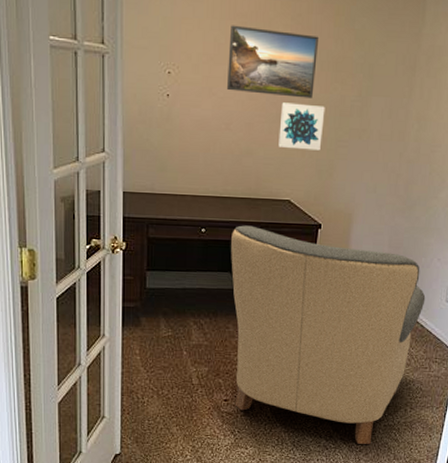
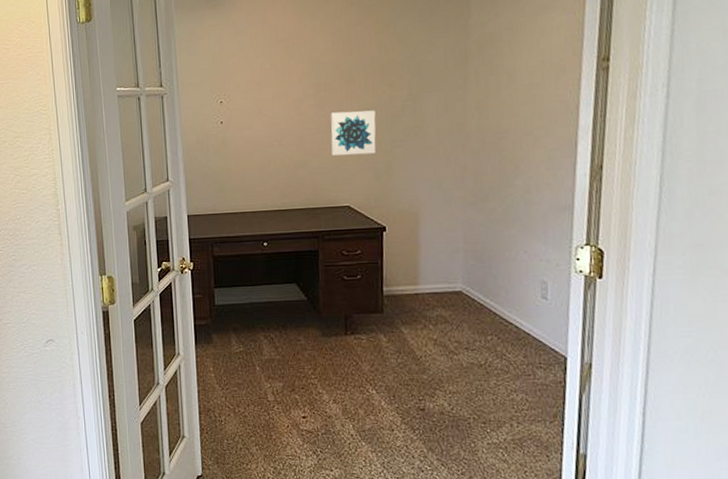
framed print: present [227,25,320,99] -> none [274,46,362,110]
chair: present [231,225,426,444] -> none [294,235,517,466]

